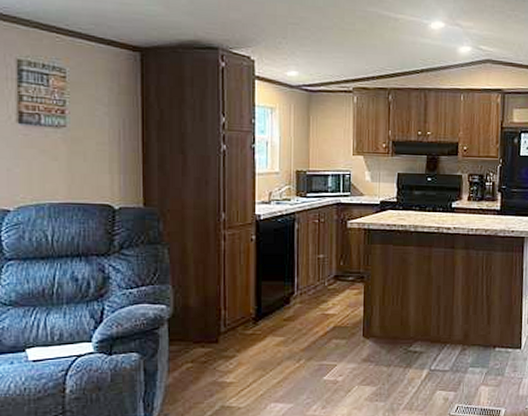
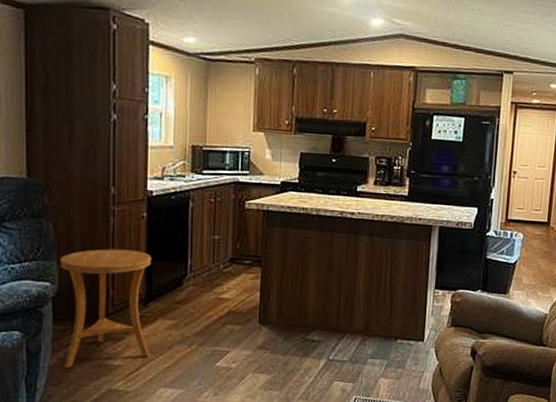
side table: none [174,271,261,387] -> present [59,249,152,369]

